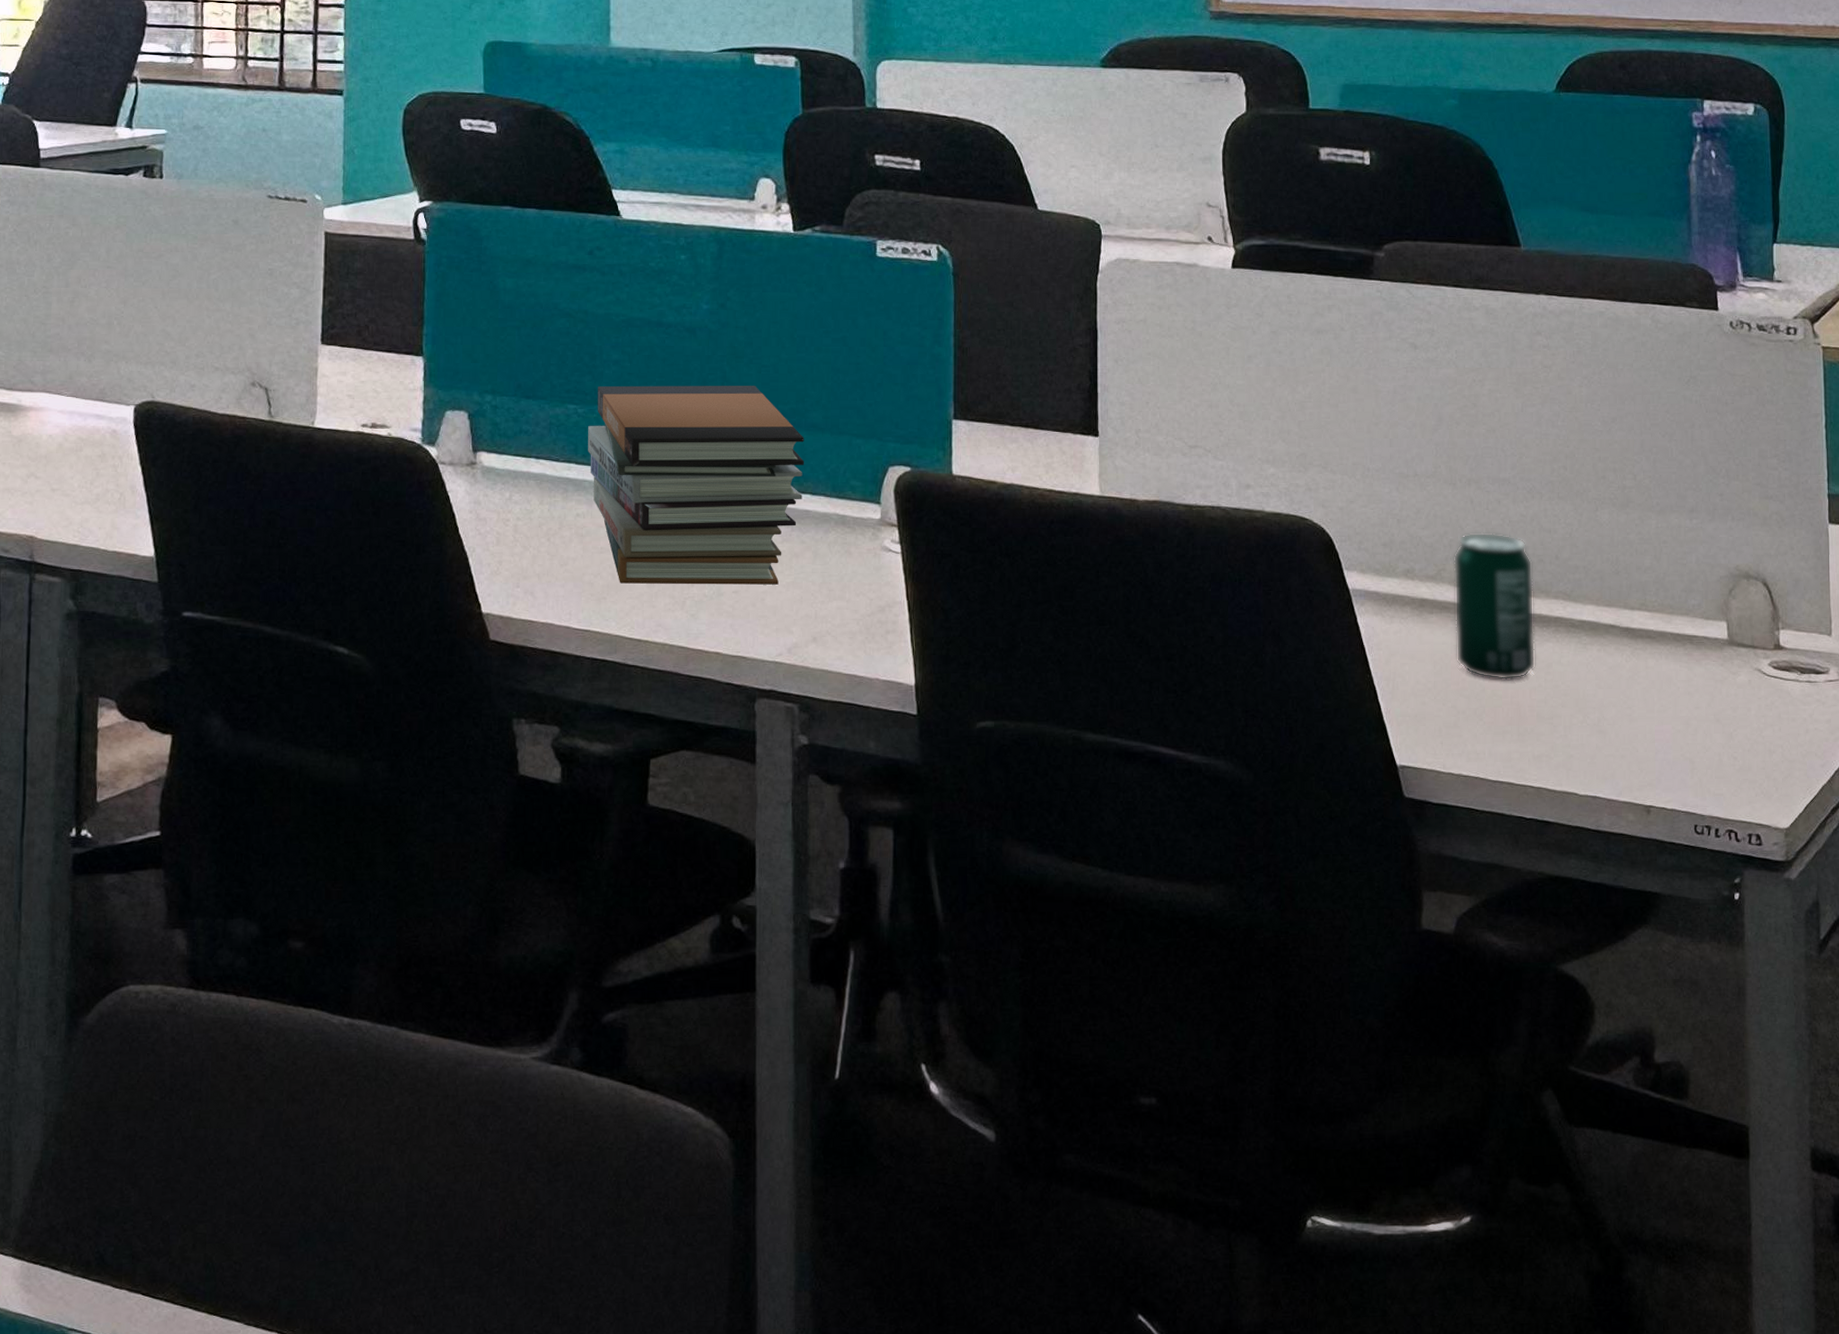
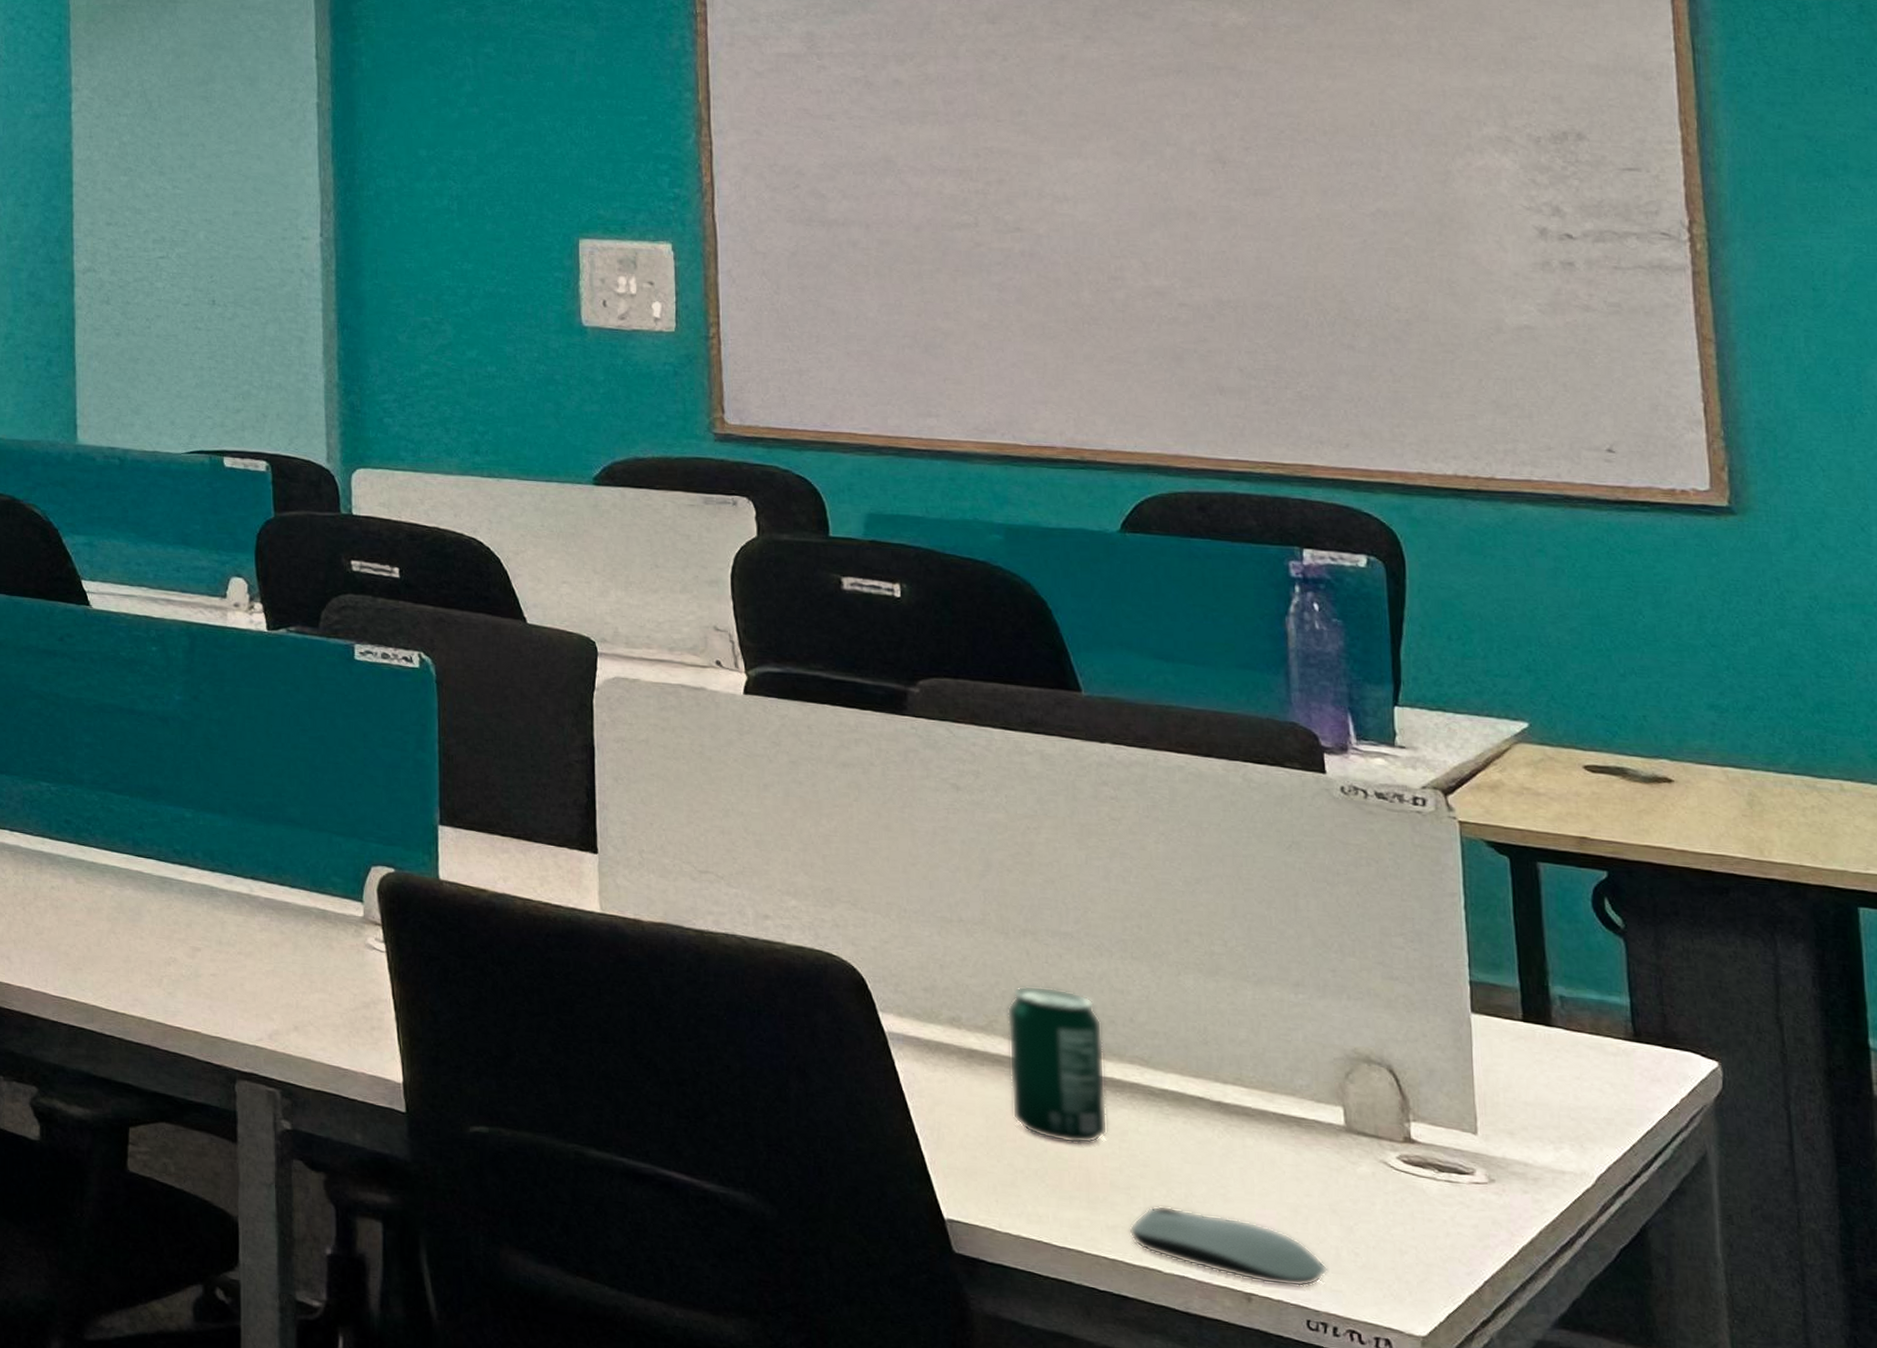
book stack: present [588,385,804,585] -> none [61,767,282,972]
computer mouse: none [1552,731,1712,795] -> present [1129,1205,1329,1287]

